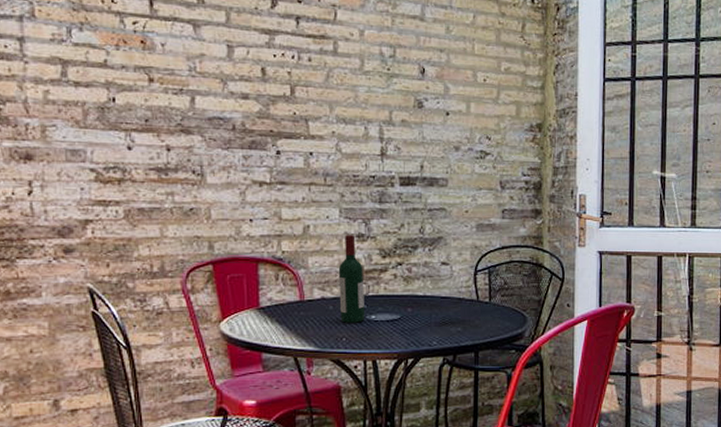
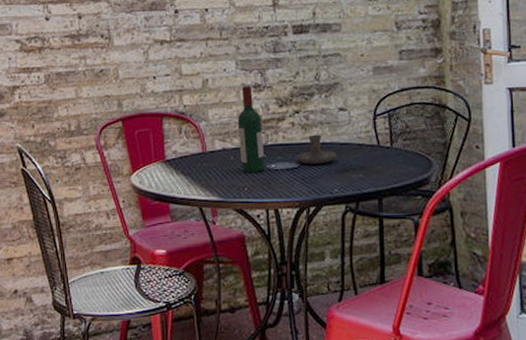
candle holder: none [397,287,438,317] -> present [296,134,338,164]

